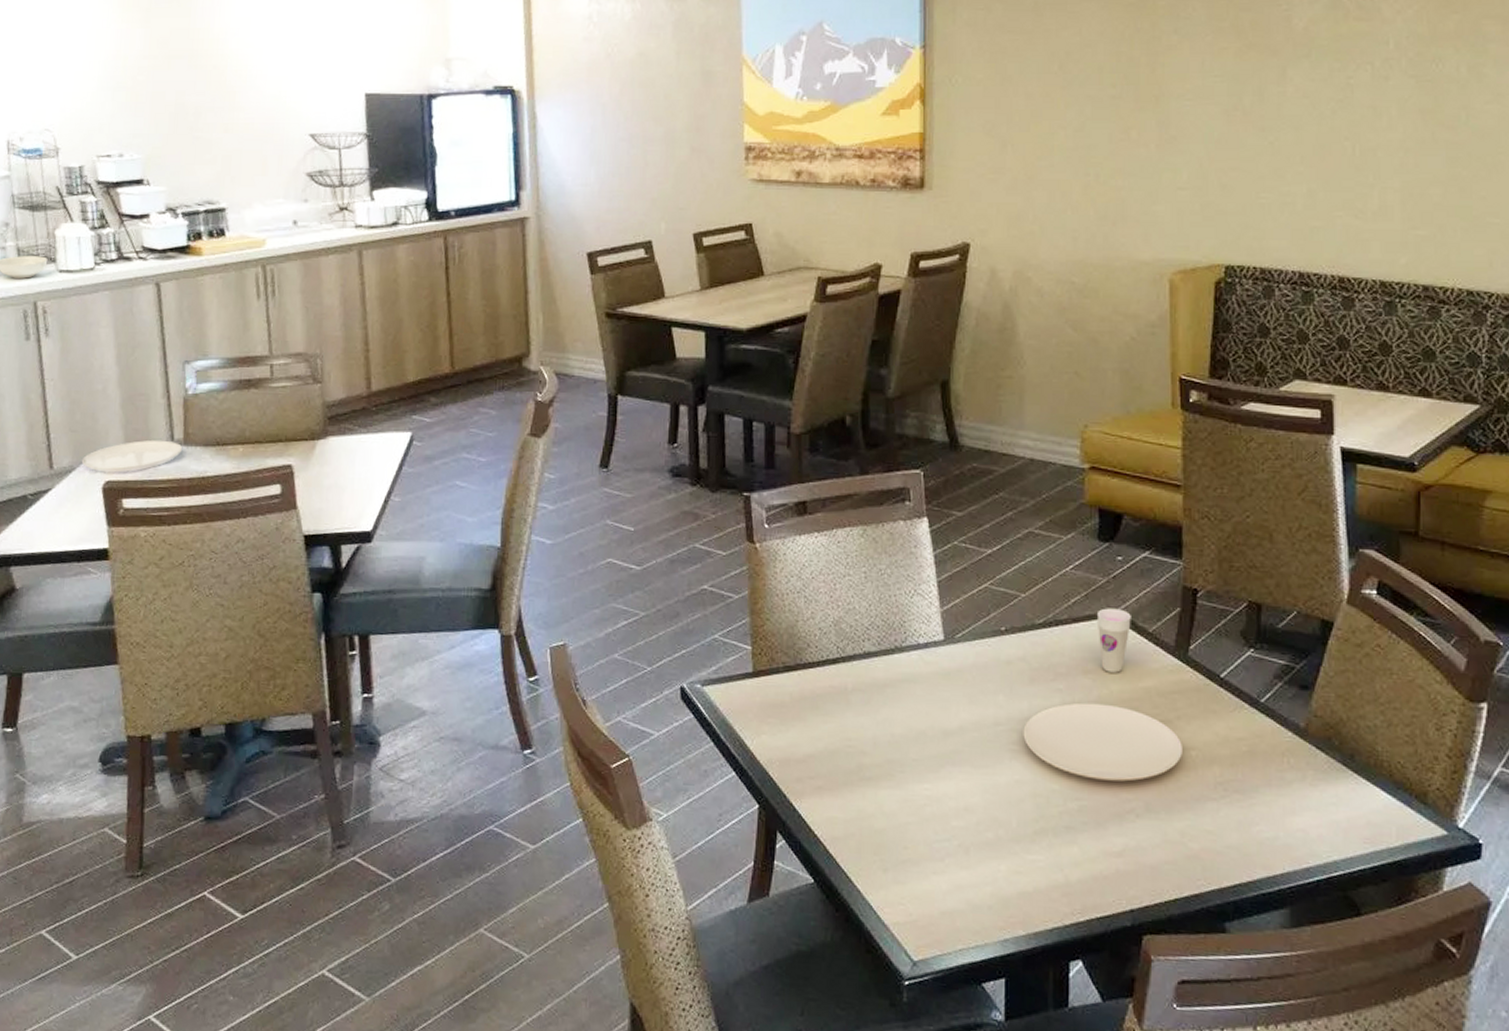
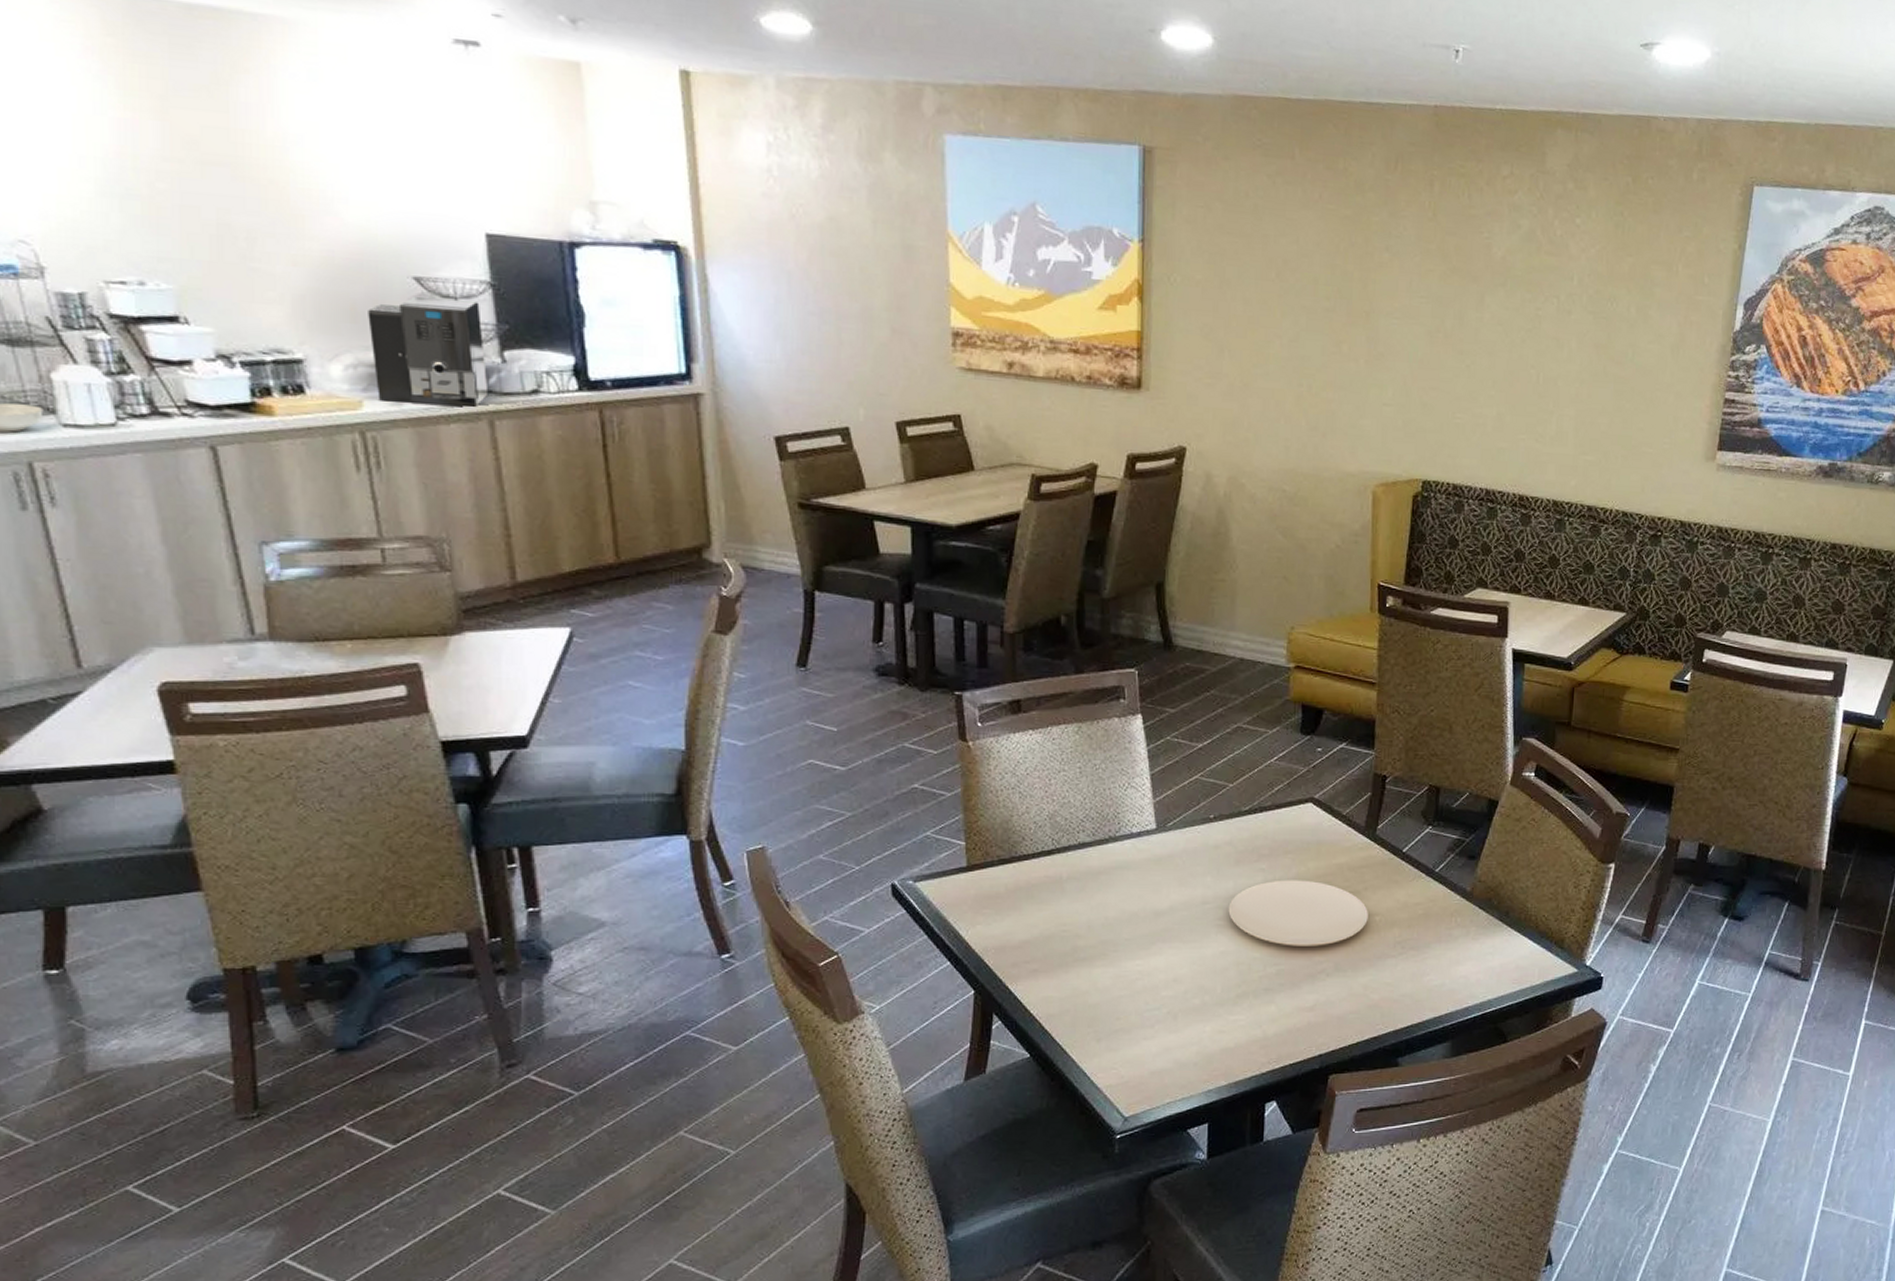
plate: present [81,440,183,473] -> none [123,635,269,673]
coffee machine: none [274,149,360,241] -> present [368,296,489,408]
cup: present [1096,608,1131,673] -> none [1297,794,1328,852]

